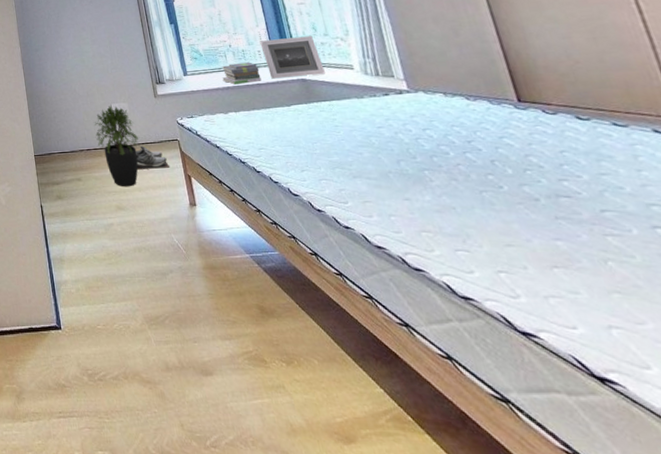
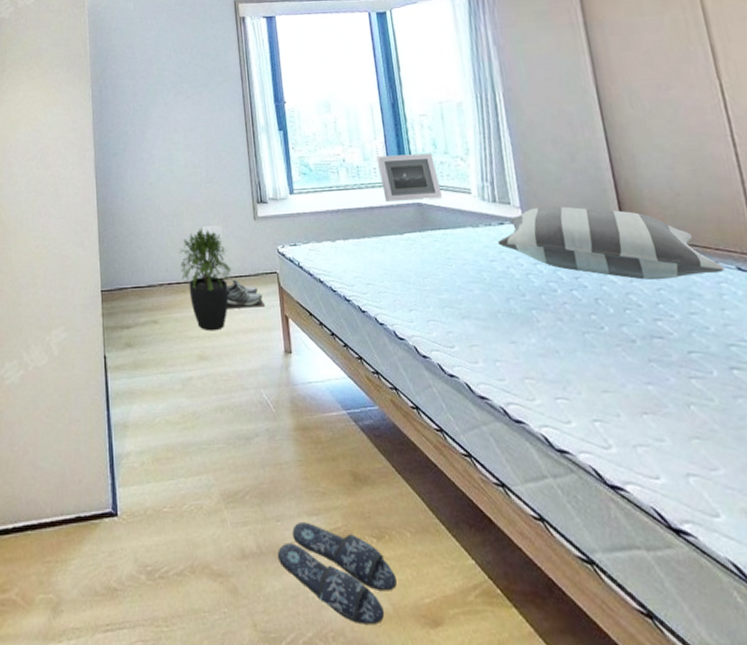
slippers: none [197,345,308,435] -> present [278,522,397,625]
books: present [222,62,262,85] -> none [332,181,375,207]
pillow: none [384,77,639,143] -> present [498,206,725,281]

